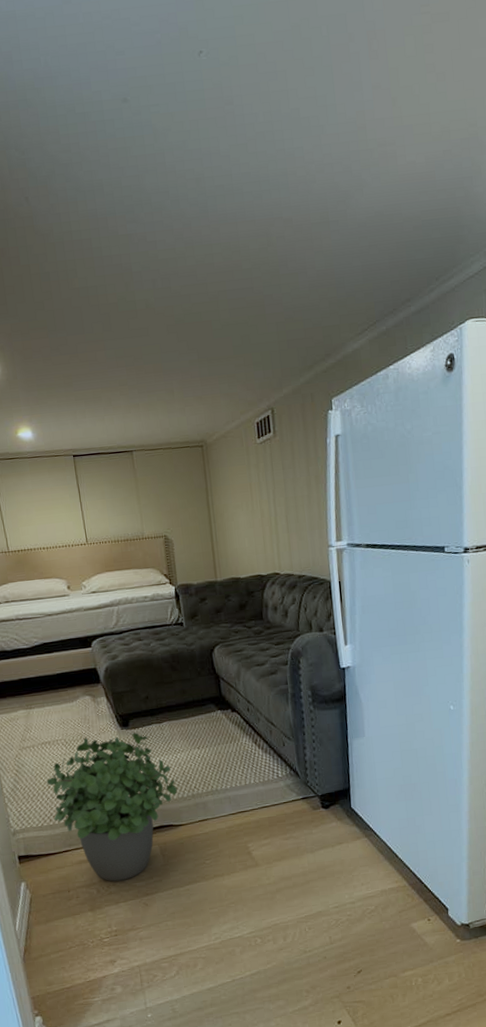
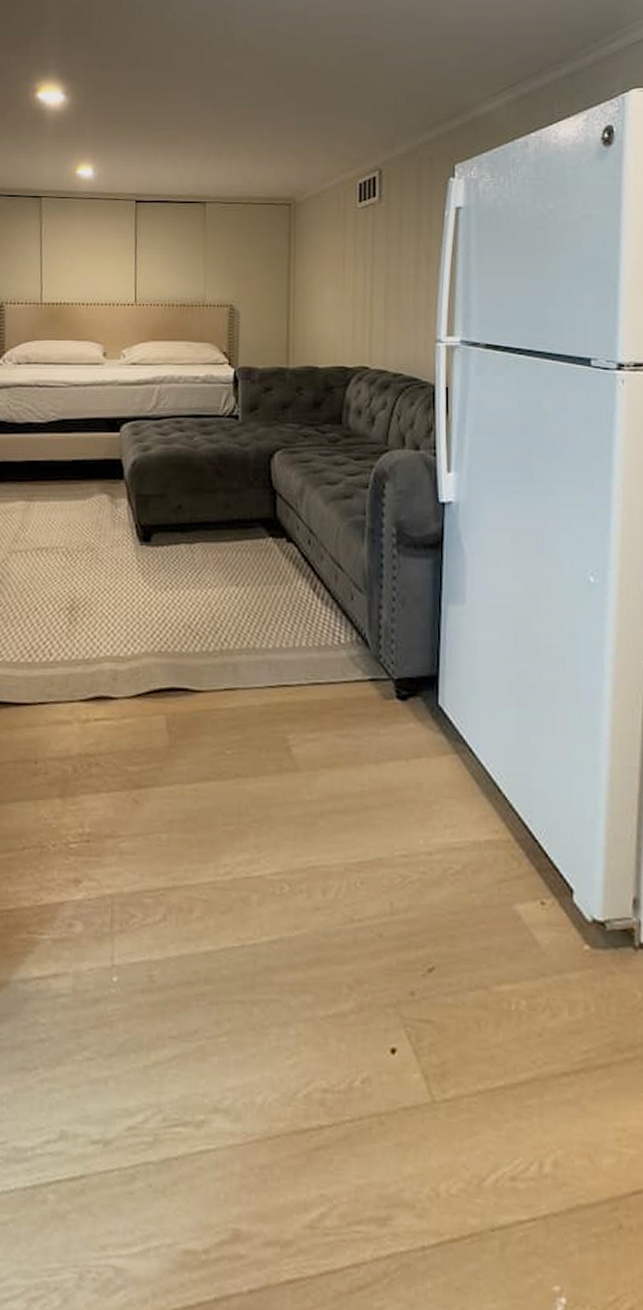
potted plant: present [46,732,178,882] -> none [33,549,201,760]

